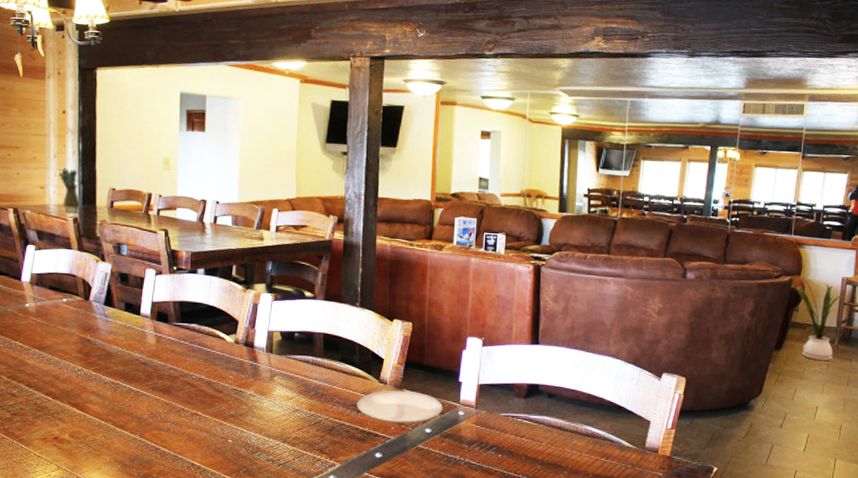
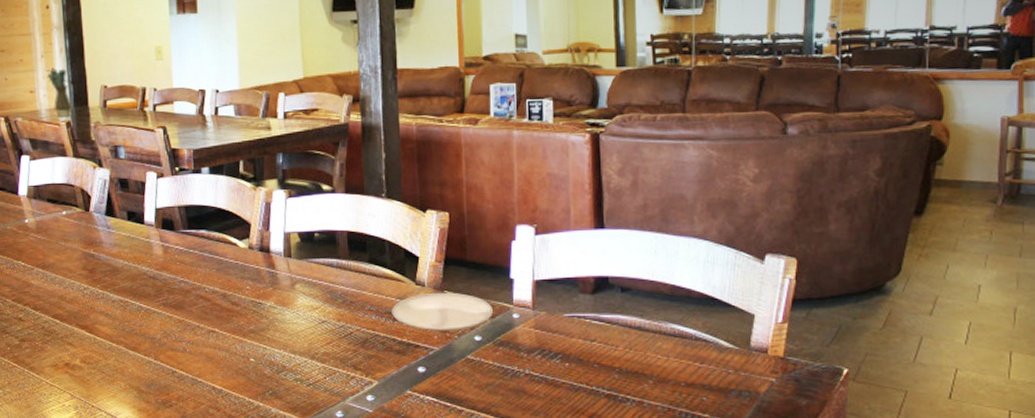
house plant: present [795,274,847,362] -> none [934,118,1013,227]

